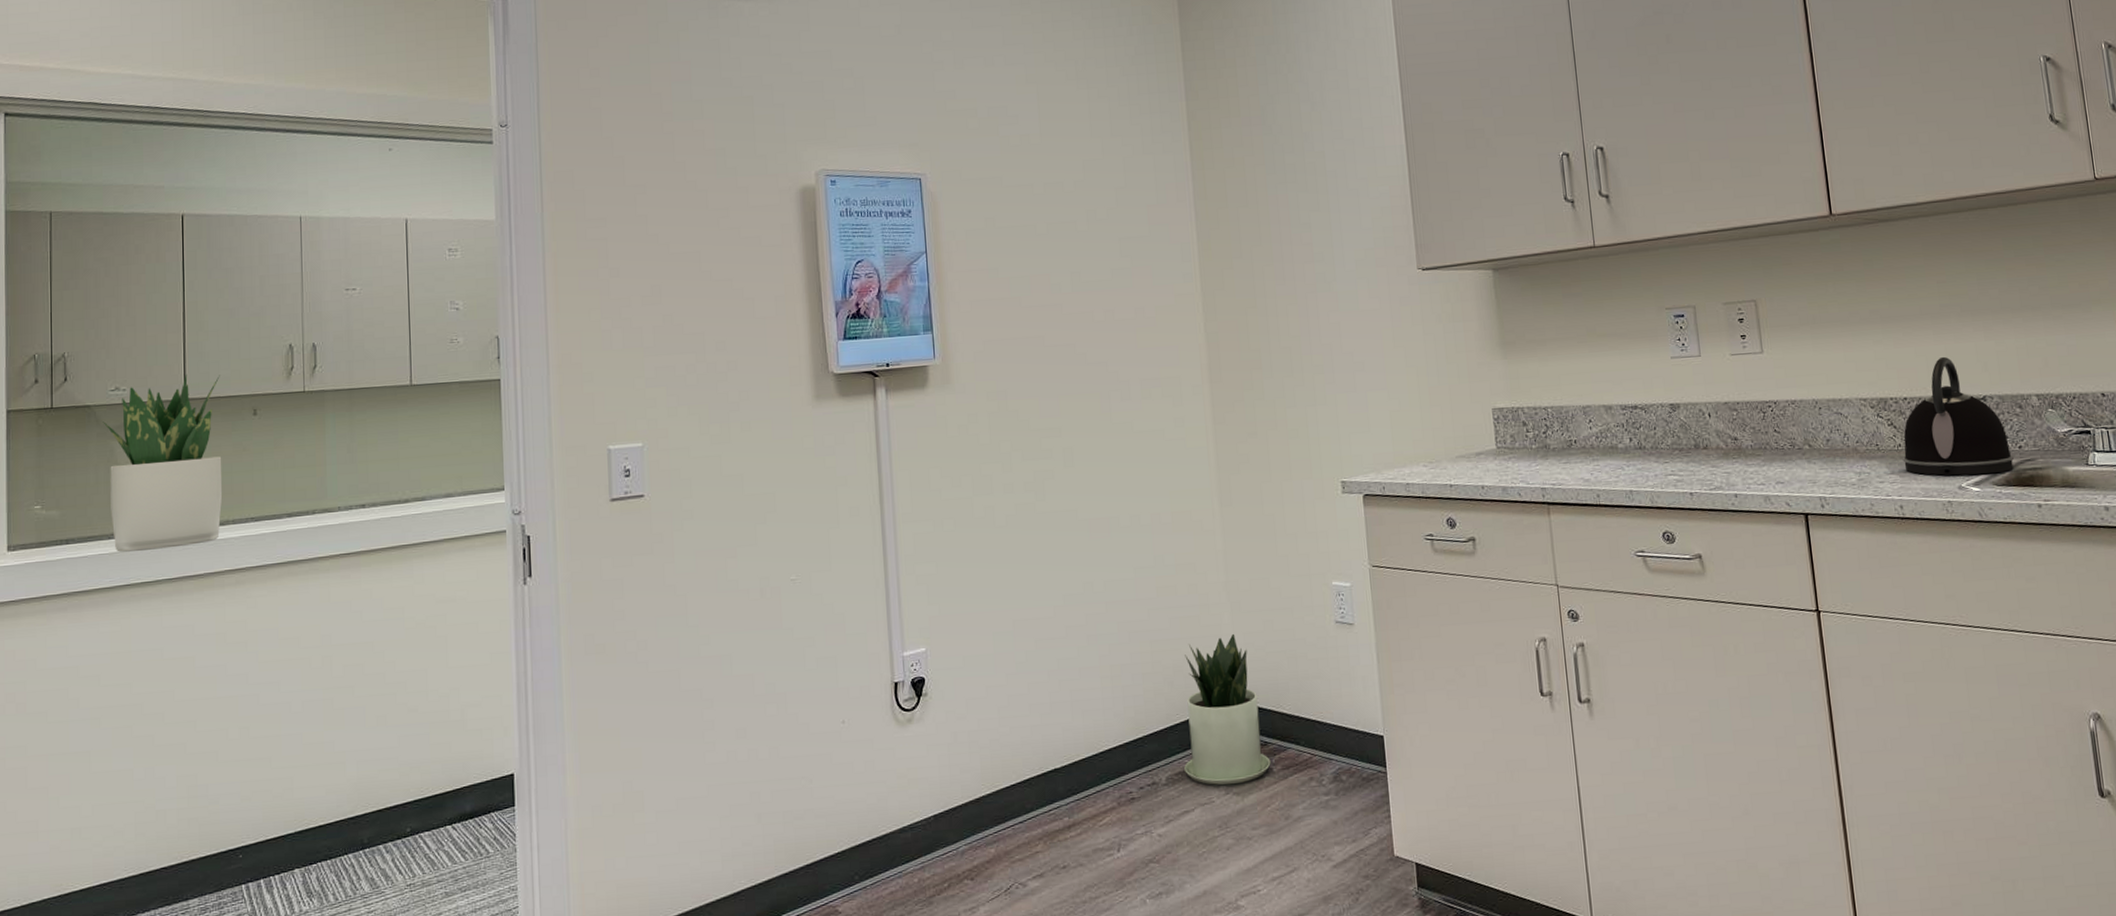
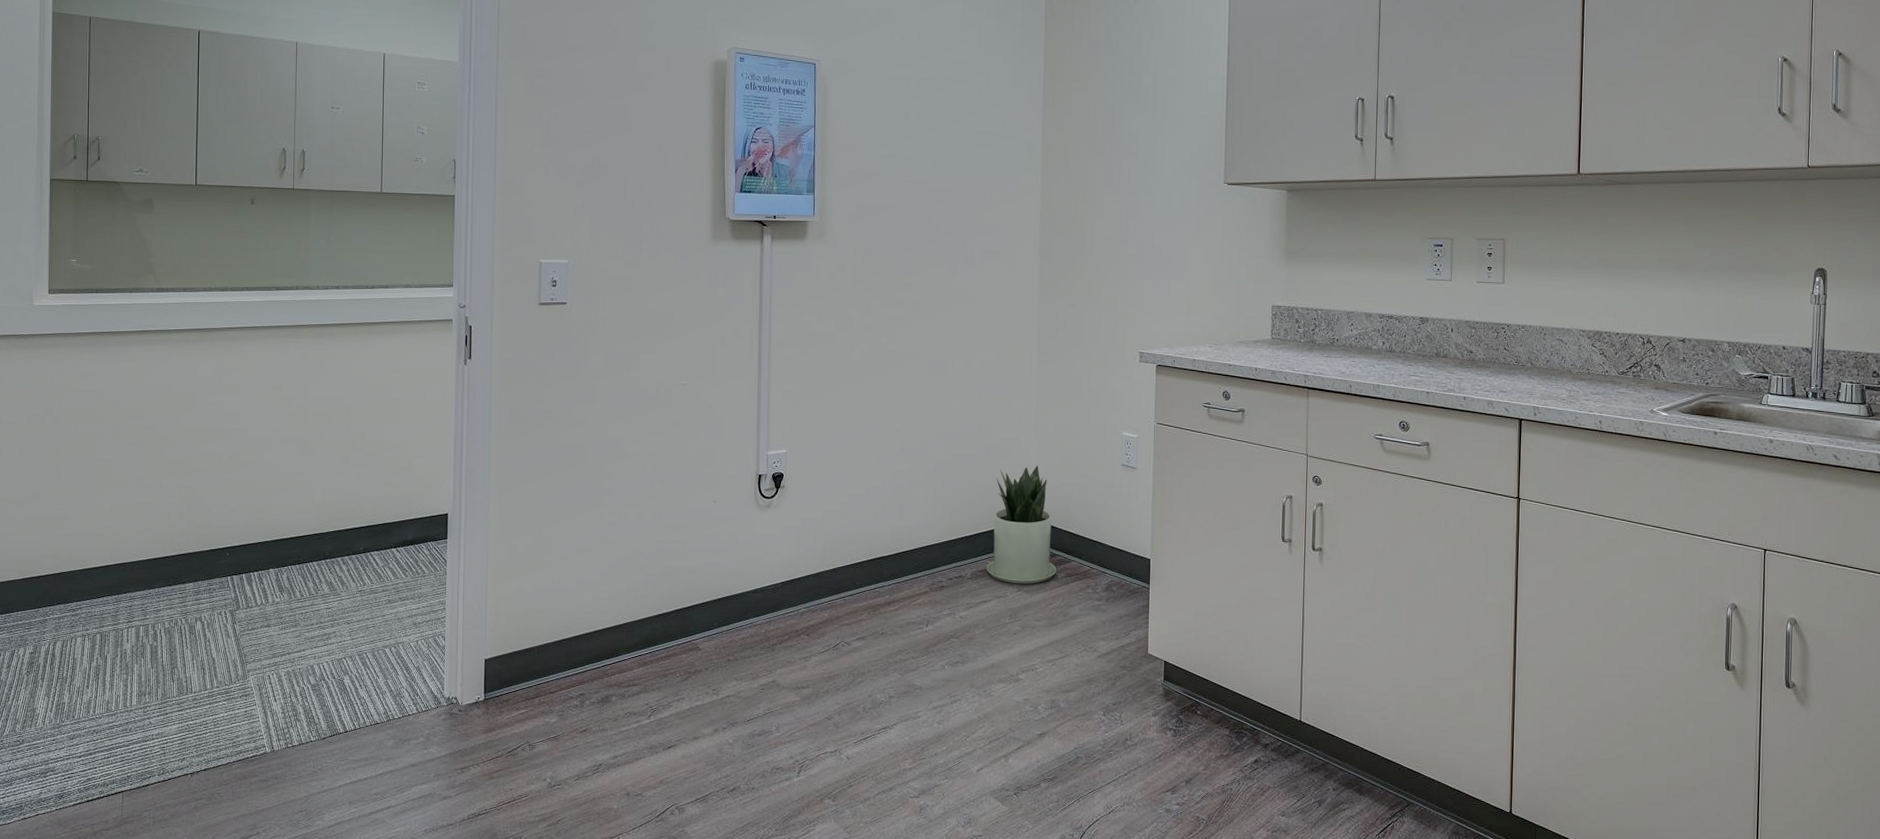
planter: present [103,375,223,552] -> none [128,165,225,305]
kettle: present [1902,356,2015,476] -> none [1607,302,1701,403]

